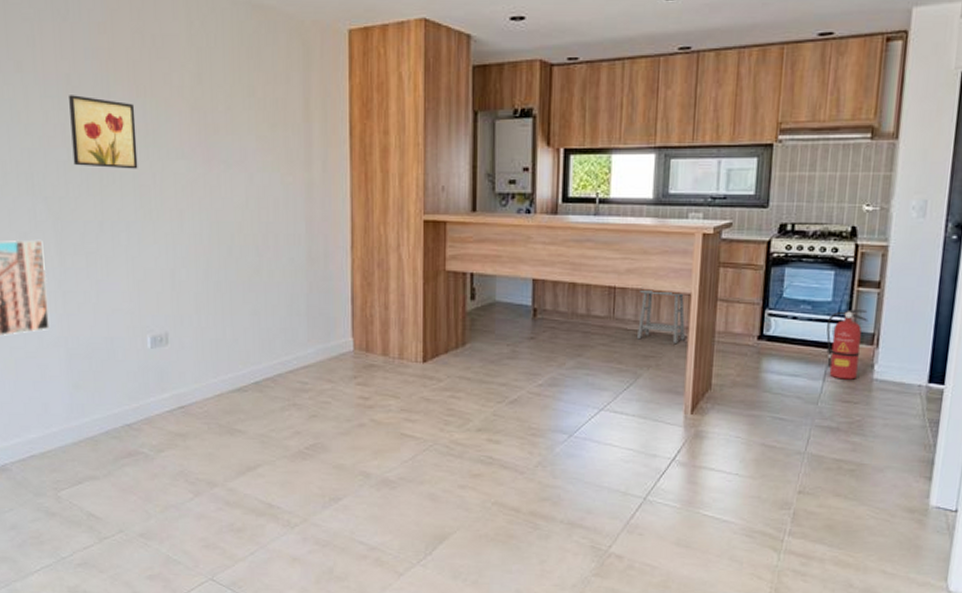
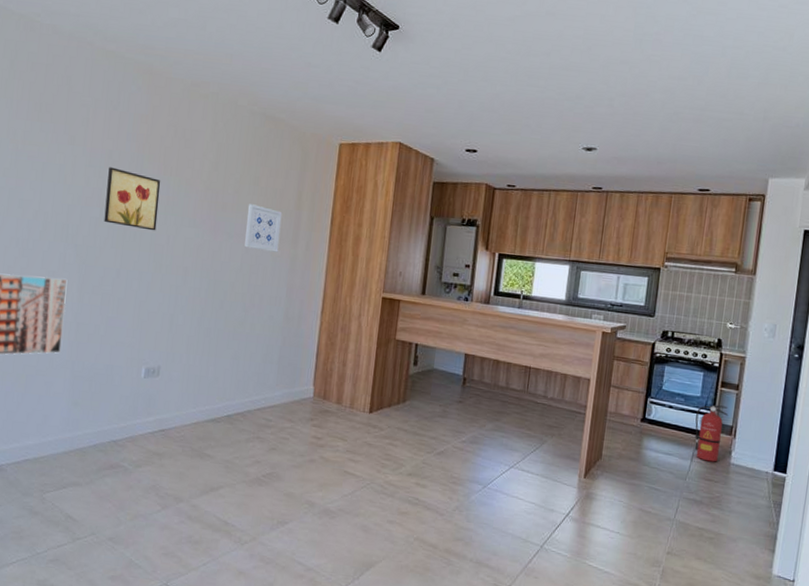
wall art: none [245,121,289,179] -> present [244,204,282,253]
stool: present [637,288,685,343] -> none [545,370,585,418]

